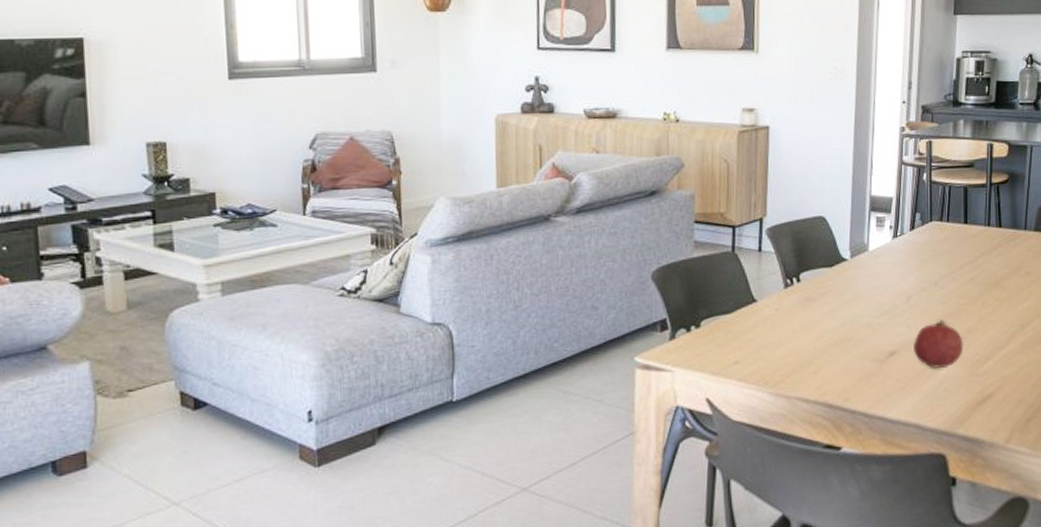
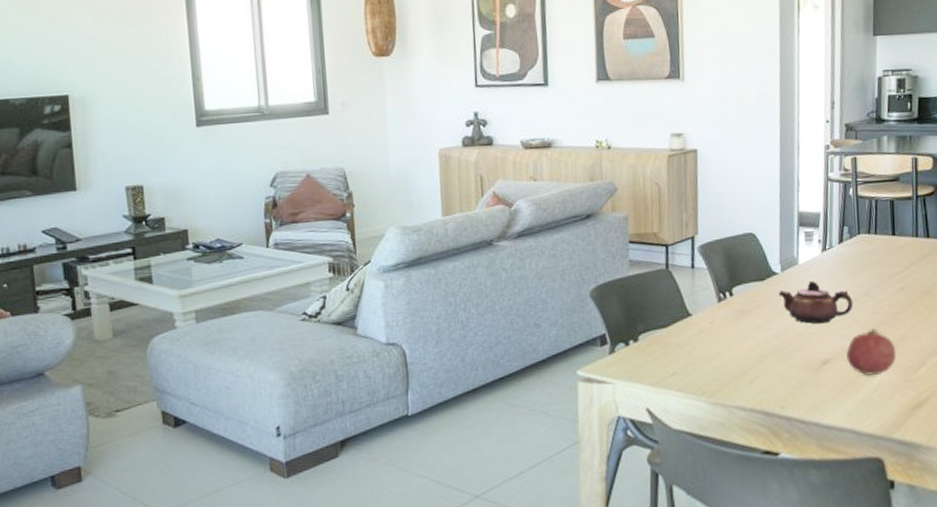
teapot: none [847,268,923,314] -> present [778,280,854,324]

